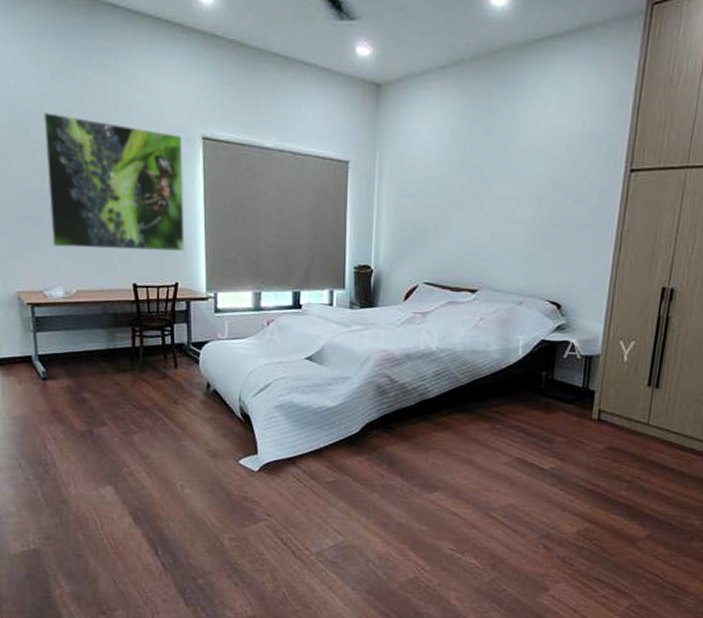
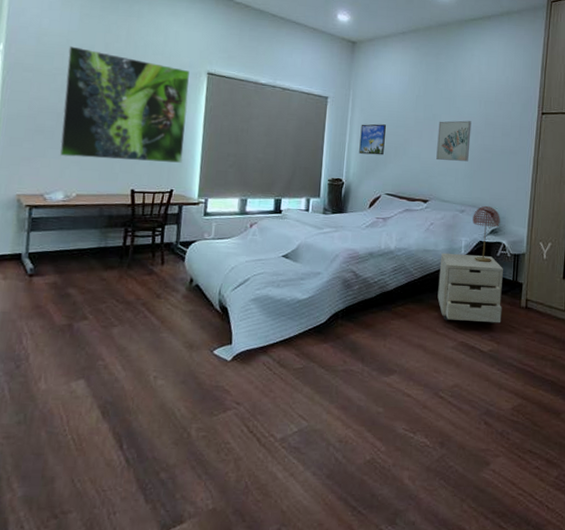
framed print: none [390,194,422,235] -> present [359,124,386,155]
wall art: none [487,185,534,239] -> present [436,120,472,162]
nightstand: none [488,354,571,438] -> present [437,252,503,324]
table lamp: none [533,296,569,365] -> present [472,206,500,262]

